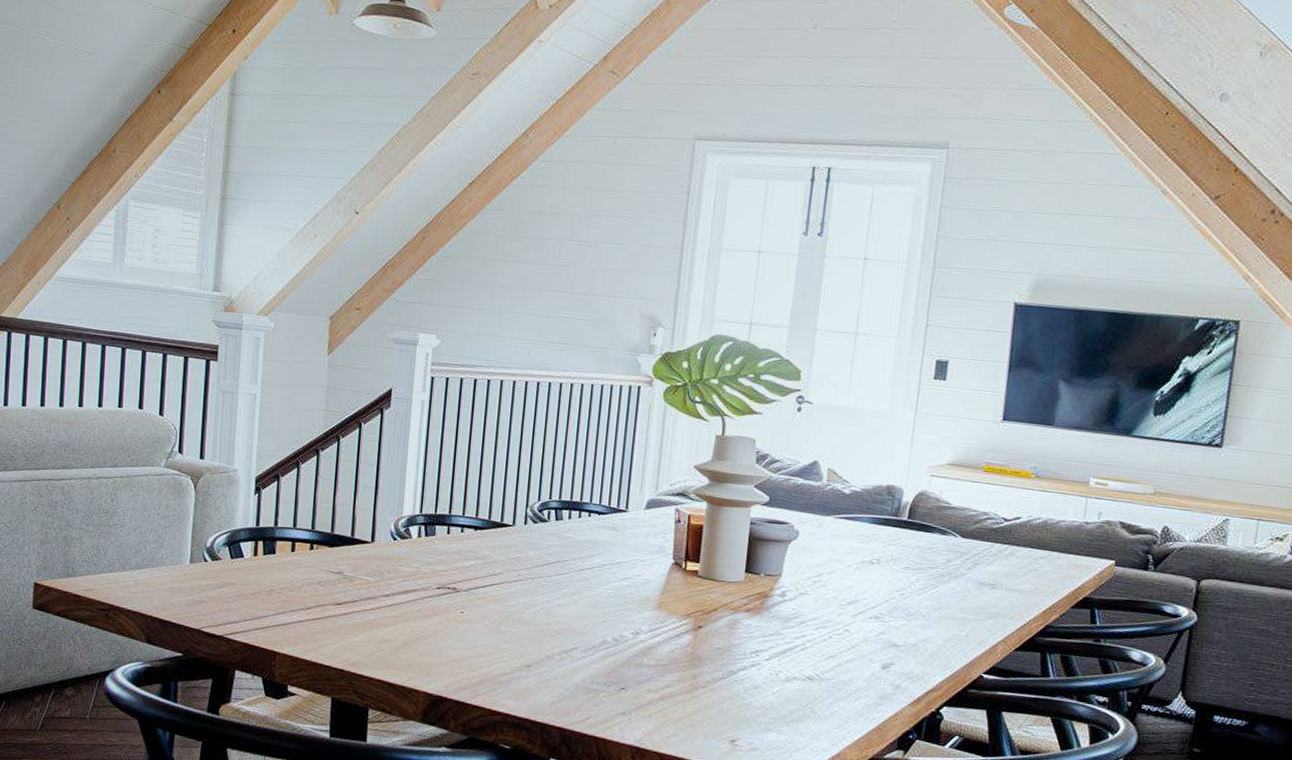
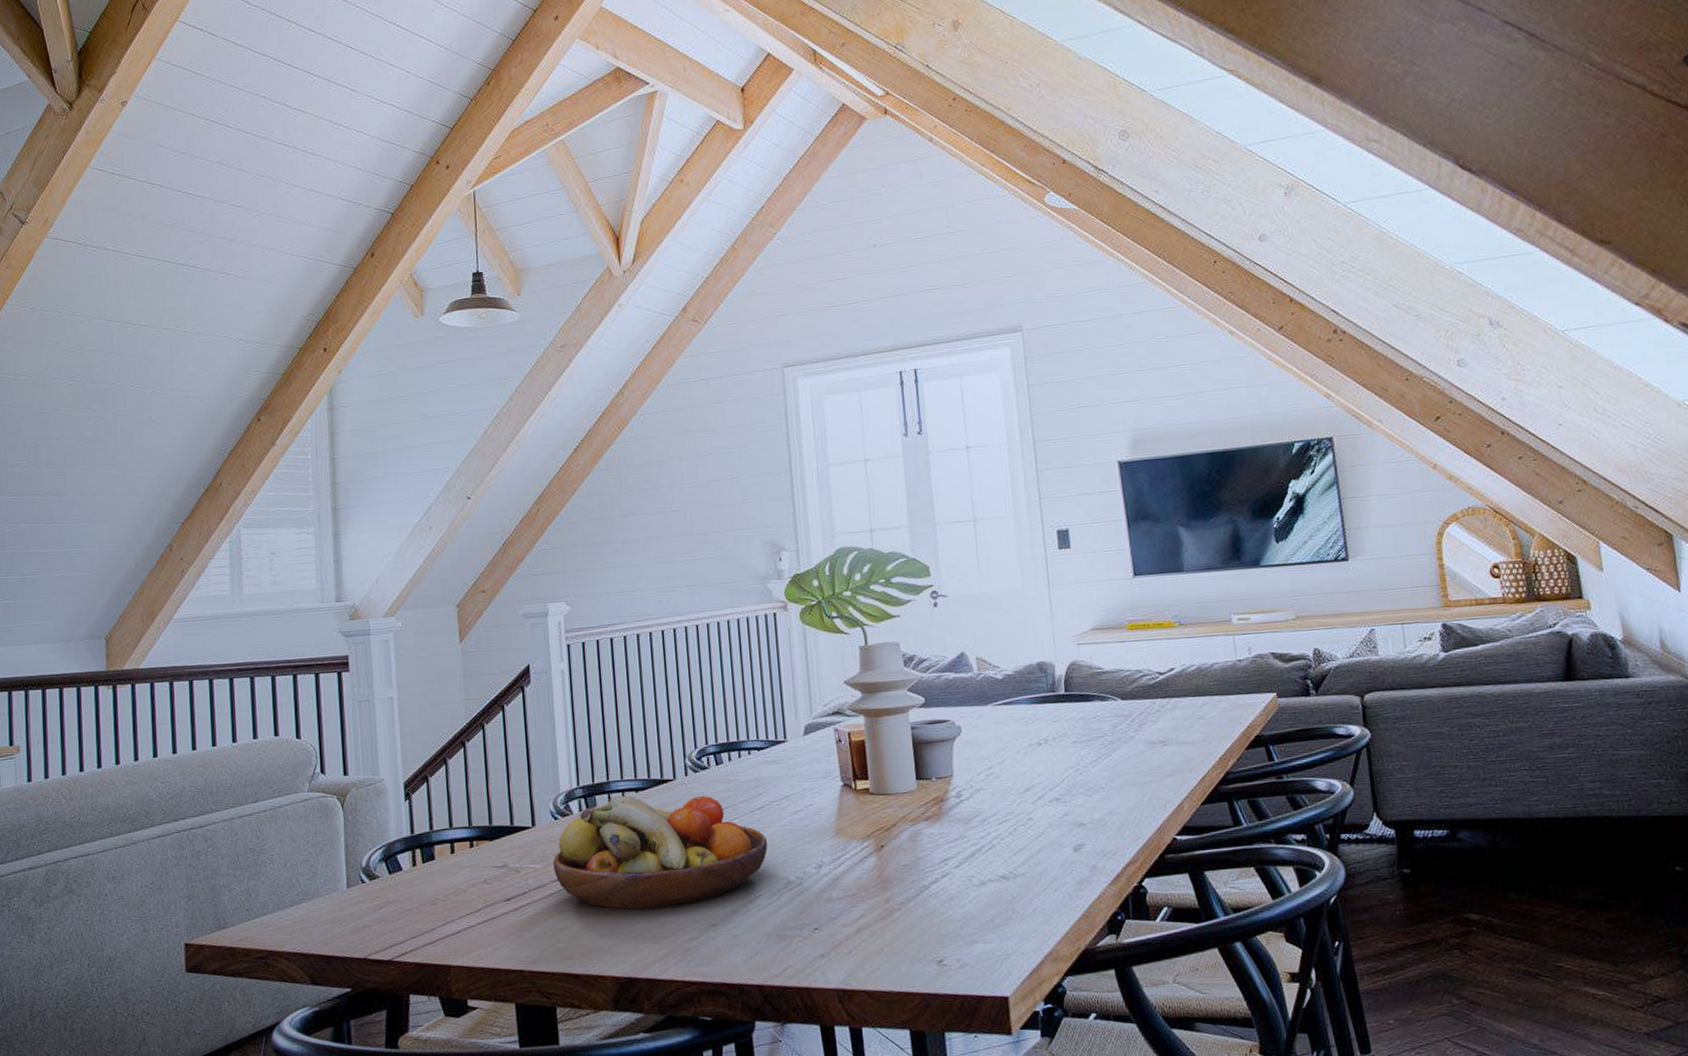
fruit bowl: none [385,530,592,642] -> present [552,795,768,911]

